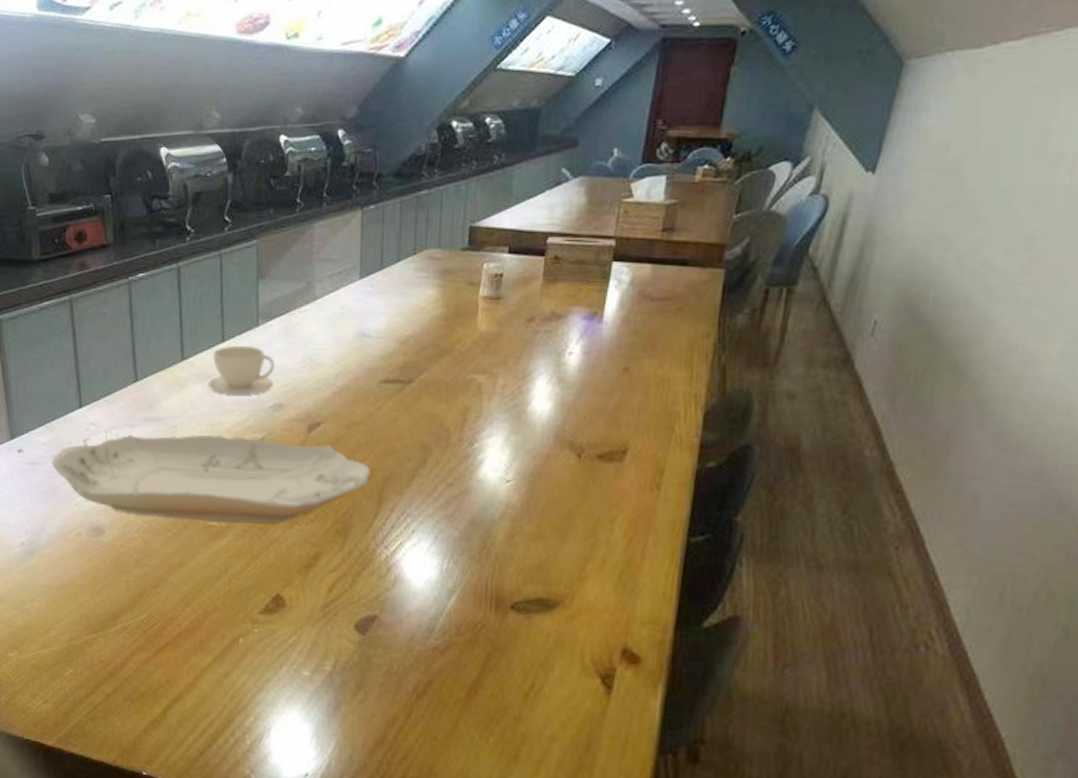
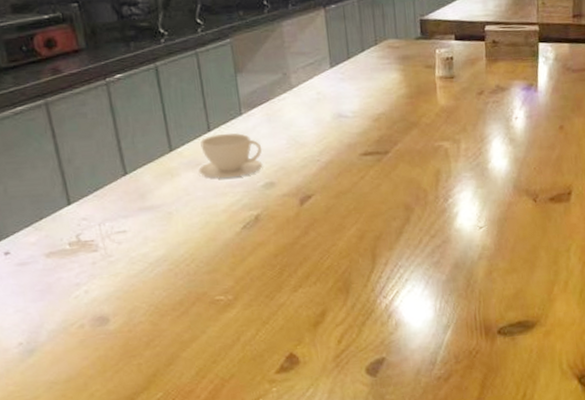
food tray: present [51,435,371,524] -> none [43,214,363,300]

